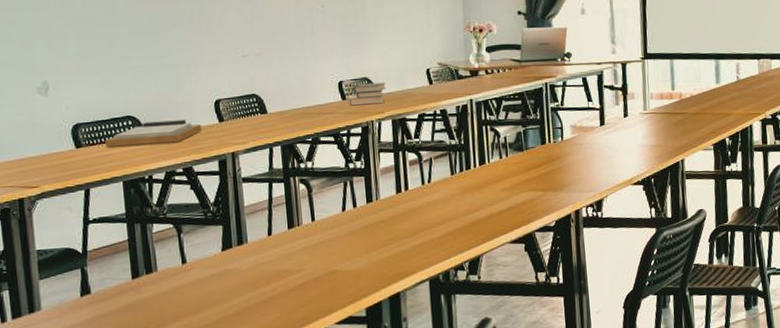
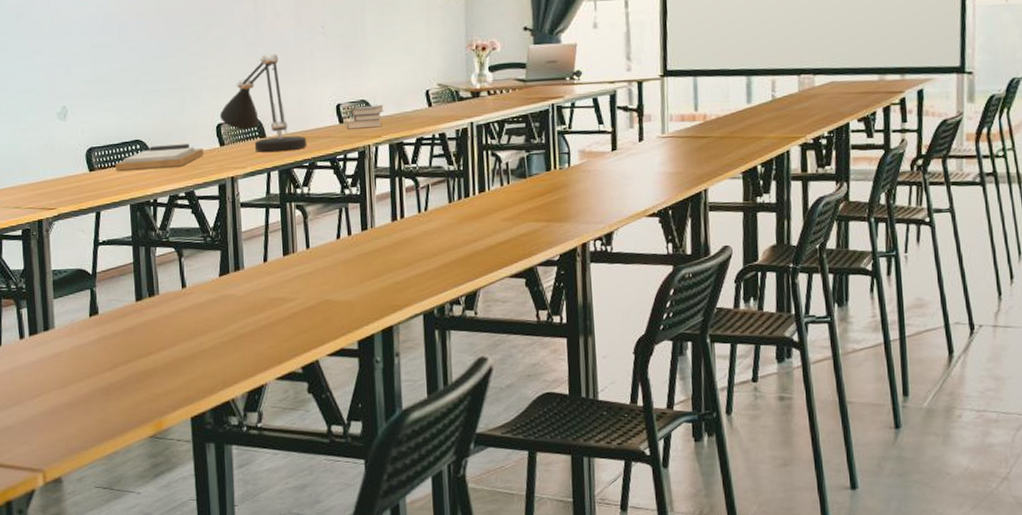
desk lamp: none [217,31,310,128] -> present [219,54,307,152]

